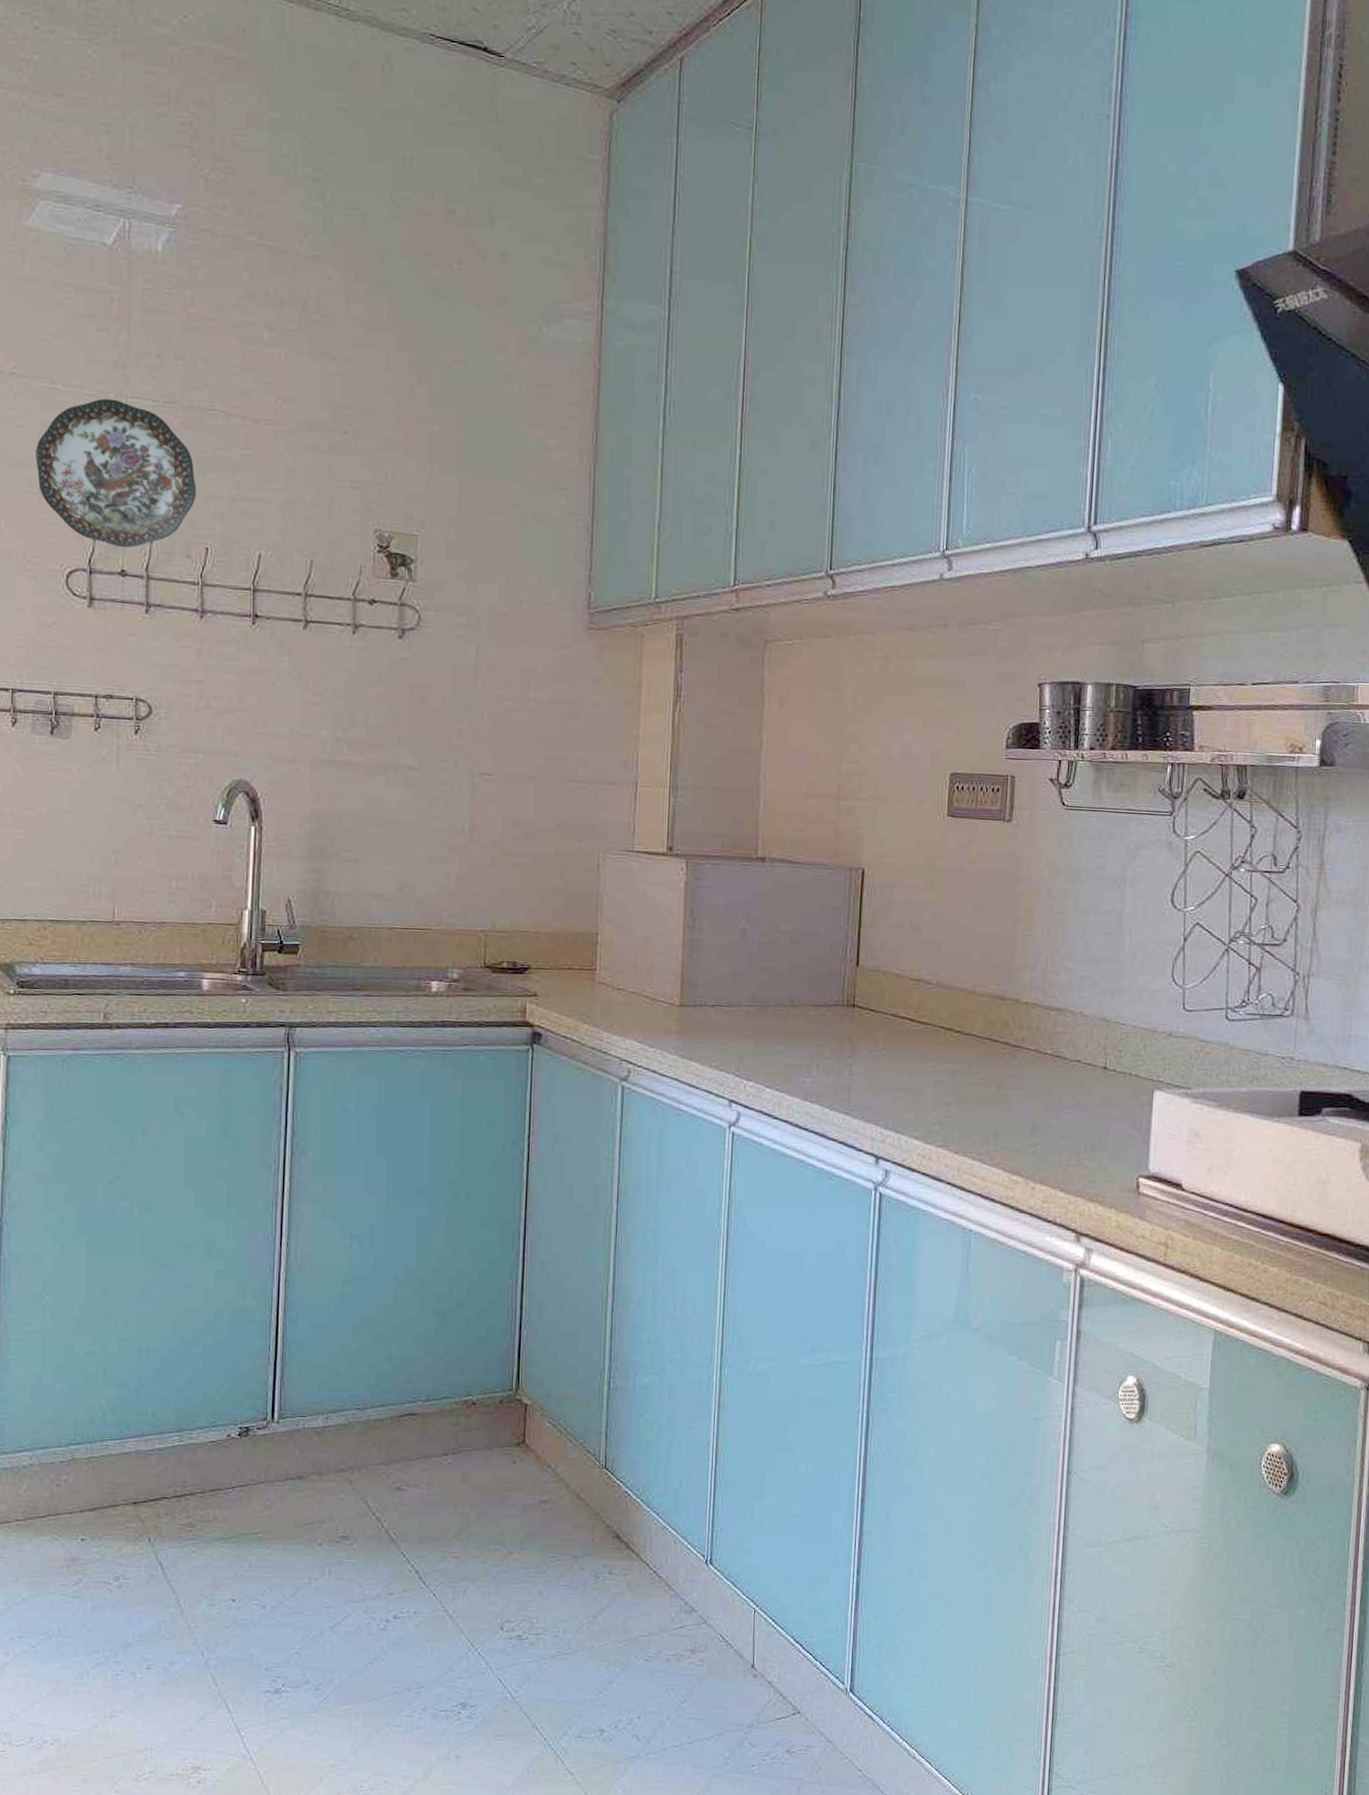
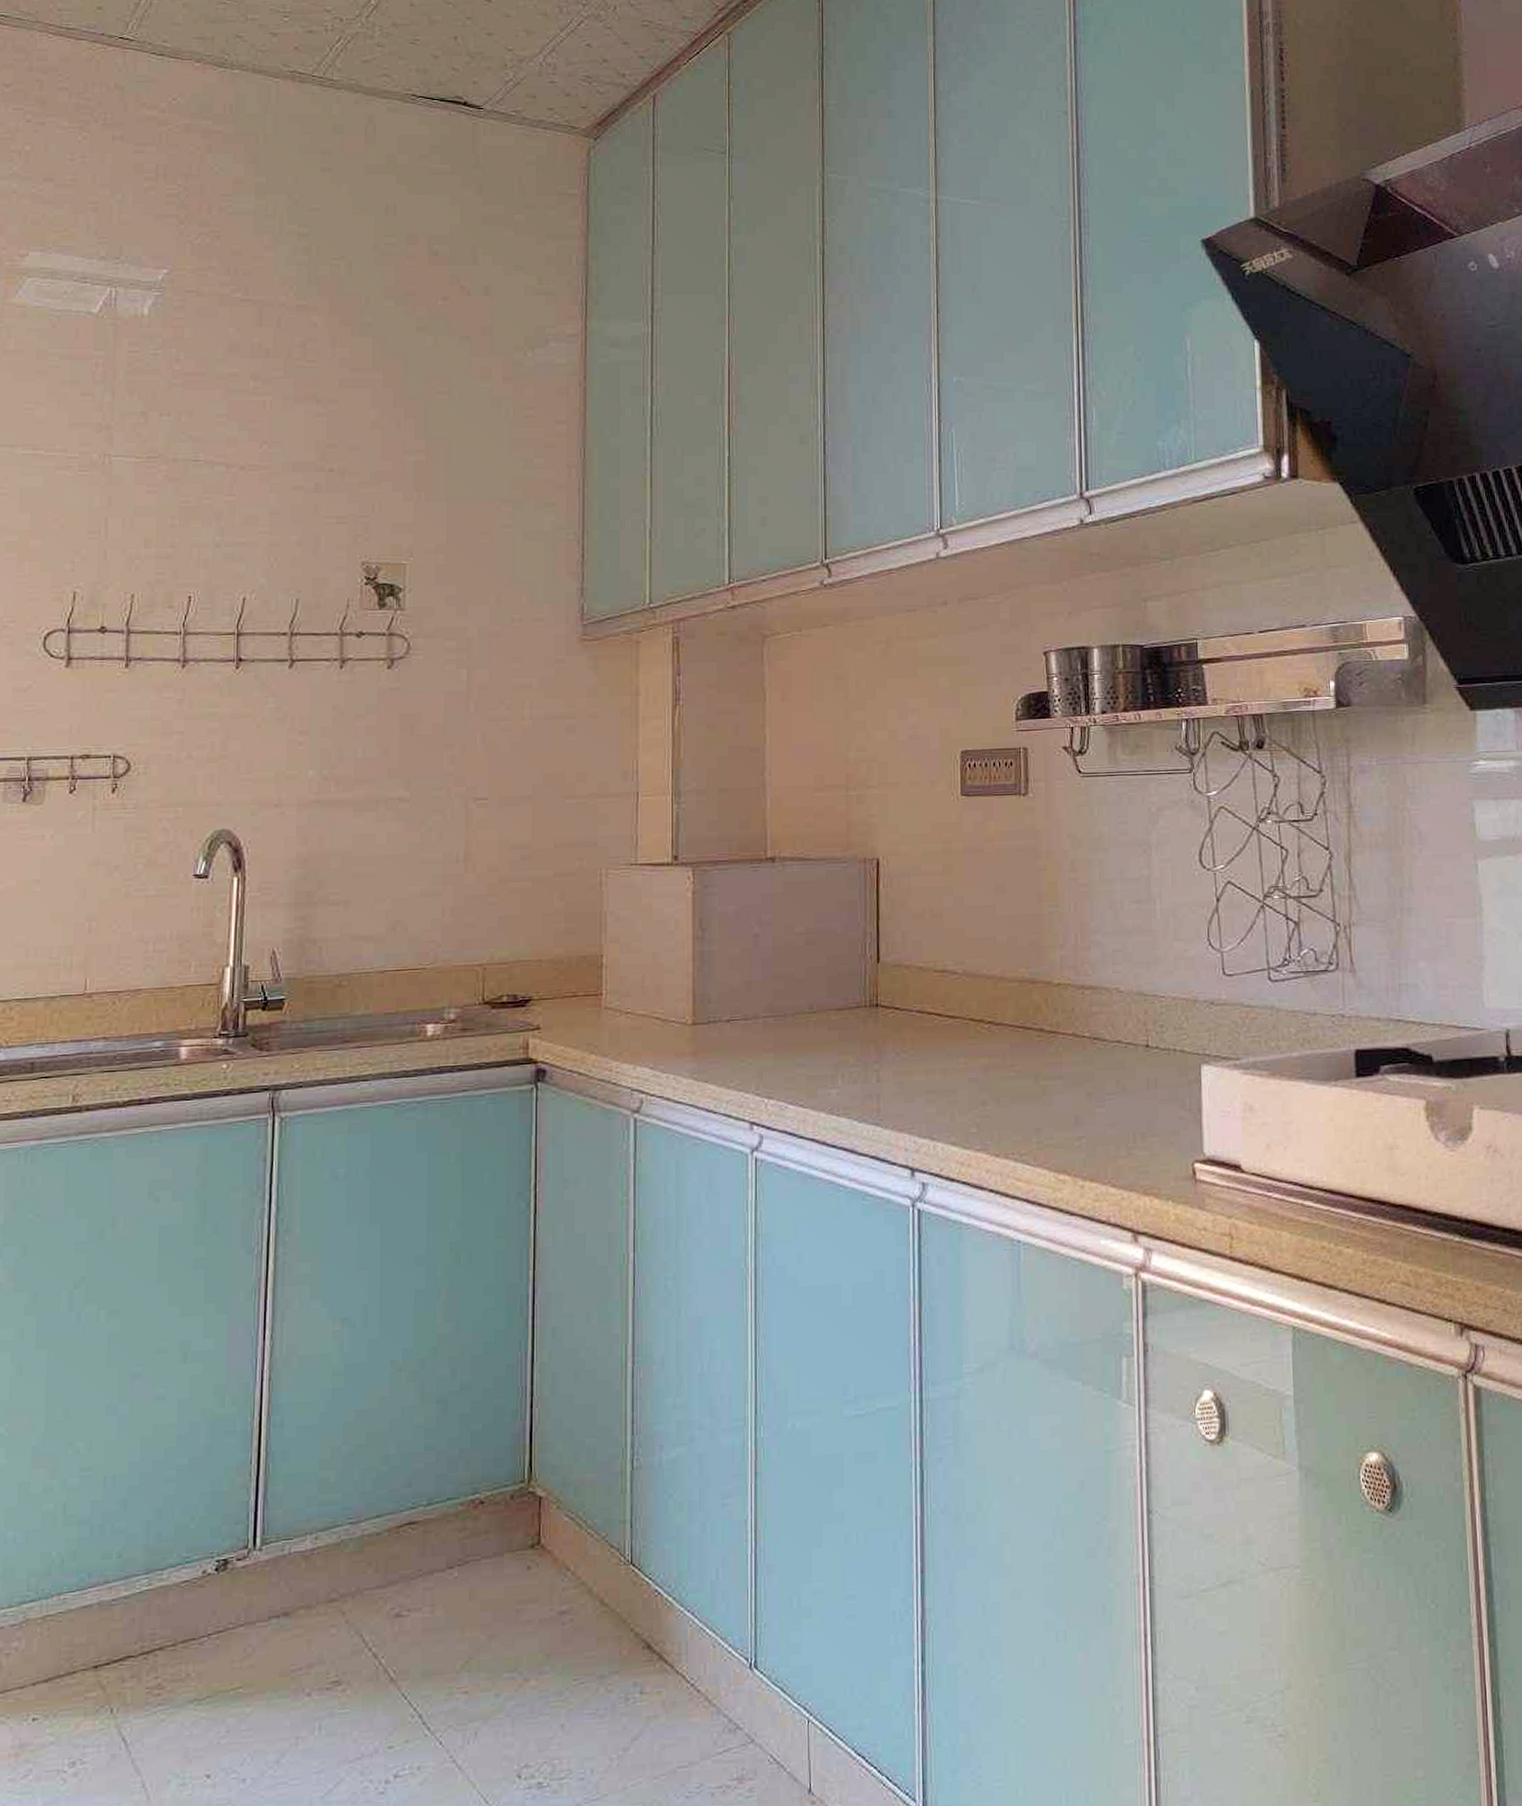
decorative plate: present [36,398,197,548] -> none [15,459,180,605]

